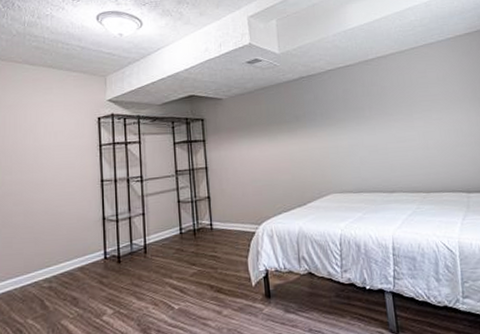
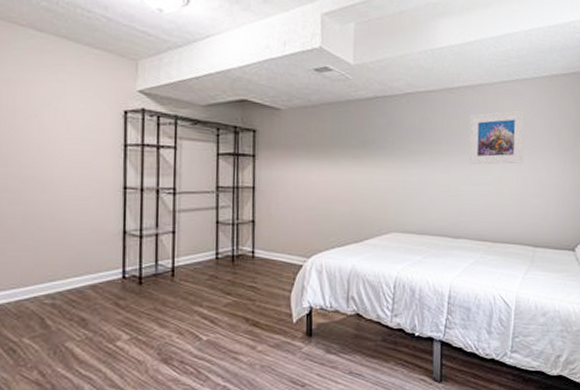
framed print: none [387,70,443,124] -> present [469,110,525,165]

